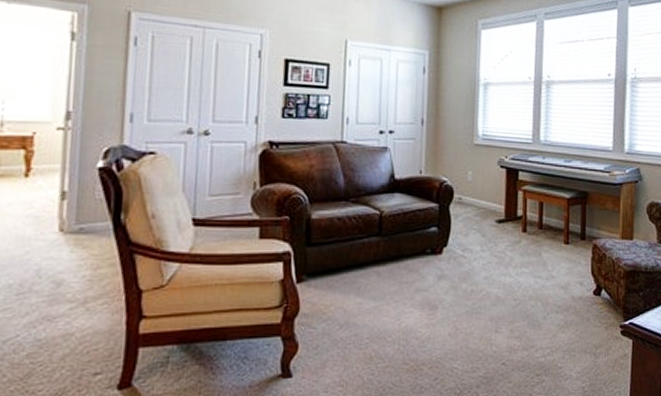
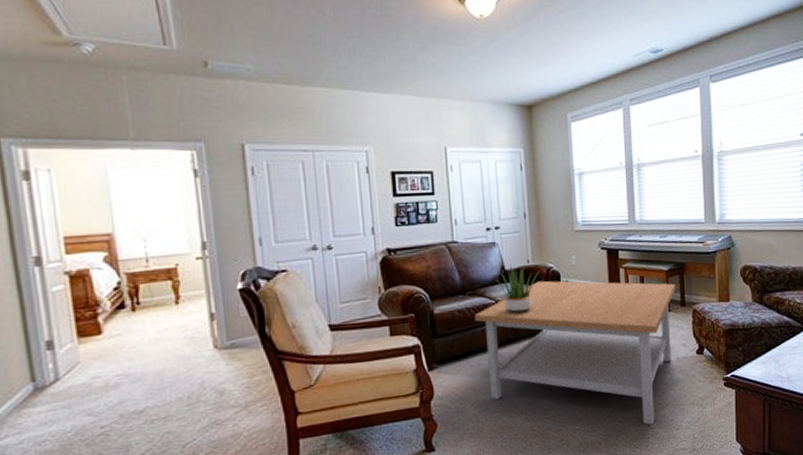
coffee table: none [354,194,577,371] -> present [474,280,676,425]
potted plant: none [380,172,433,228] -> present [493,263,540,313]

